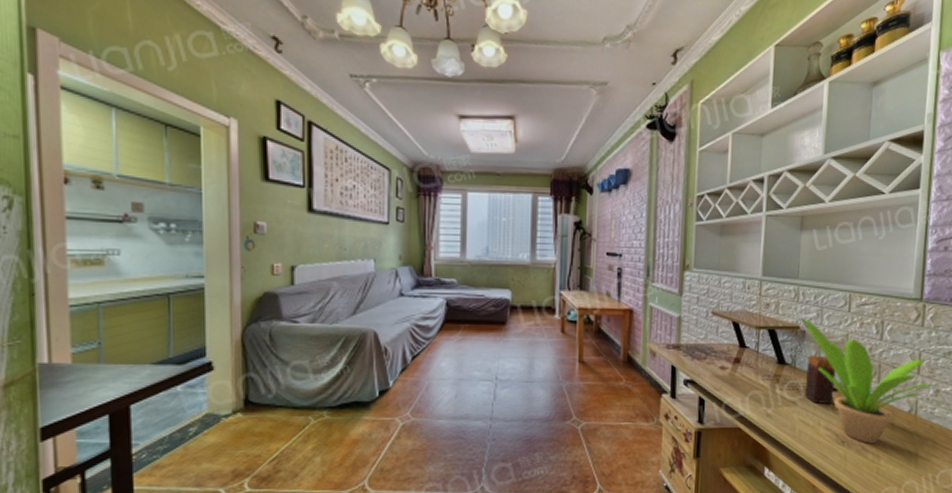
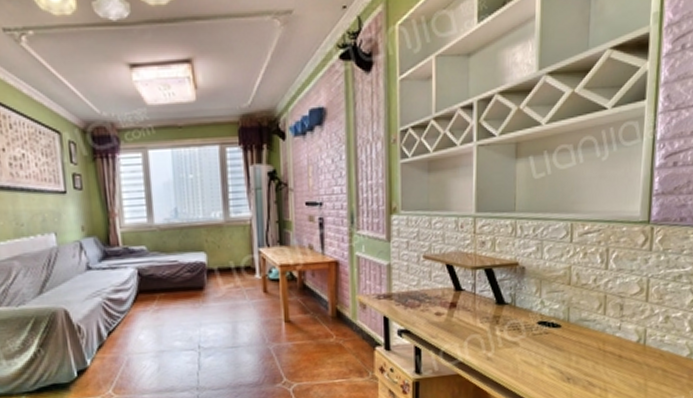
potted plant: present [801,318,933,444] -> none [520,253,663,378]
candle: present [804,355,836,405] -> none [526,291,559,342]

